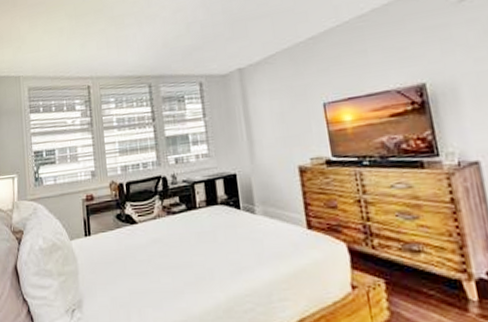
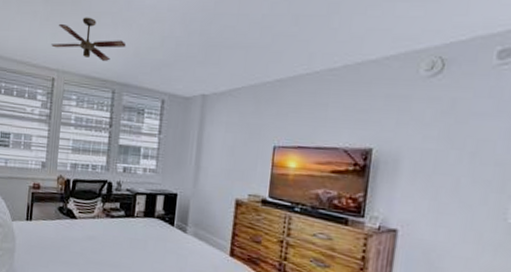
ceiling fan: none [81,21,154,60] -> present [51,17,126,61]

